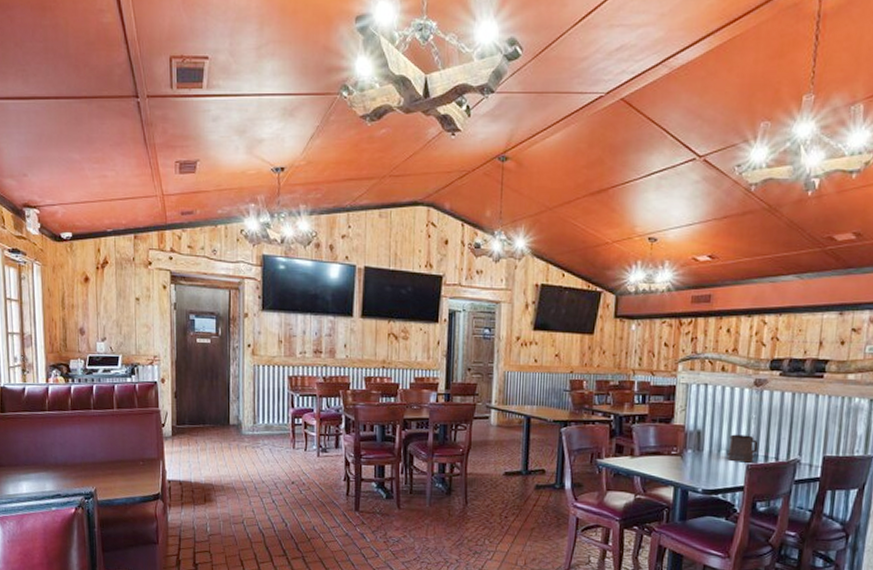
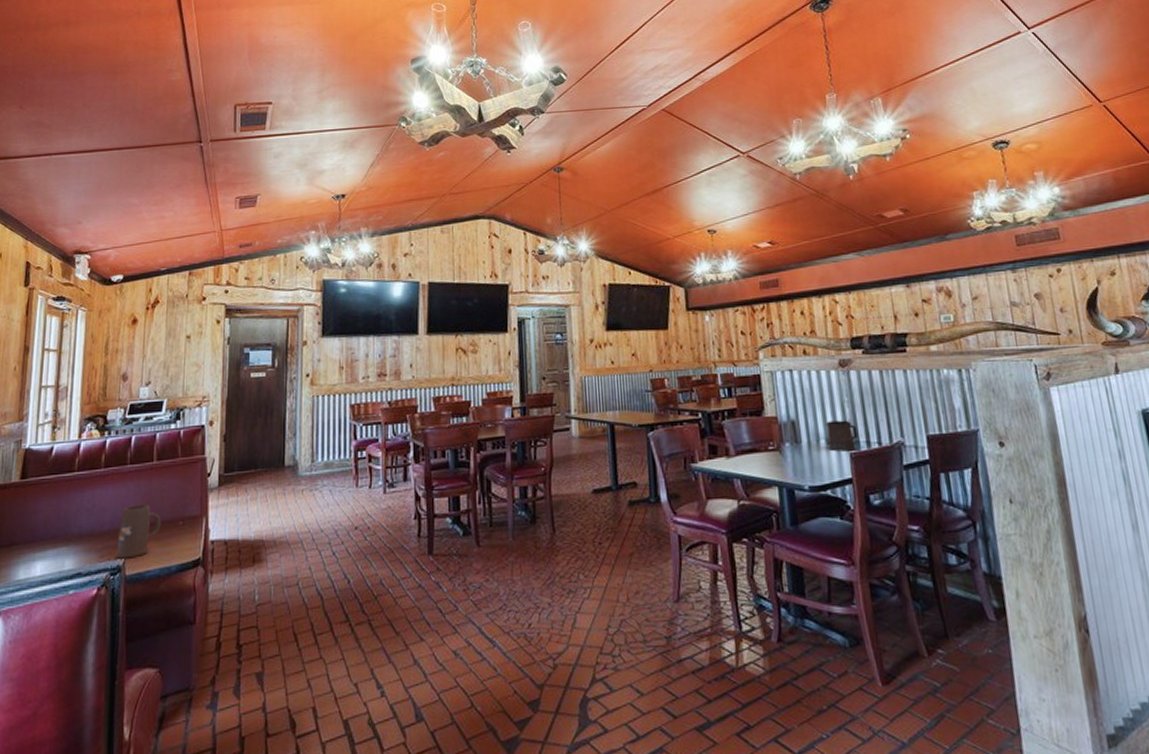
beer mug: none [87,444,125,487] -> present [115,503,161,559]

